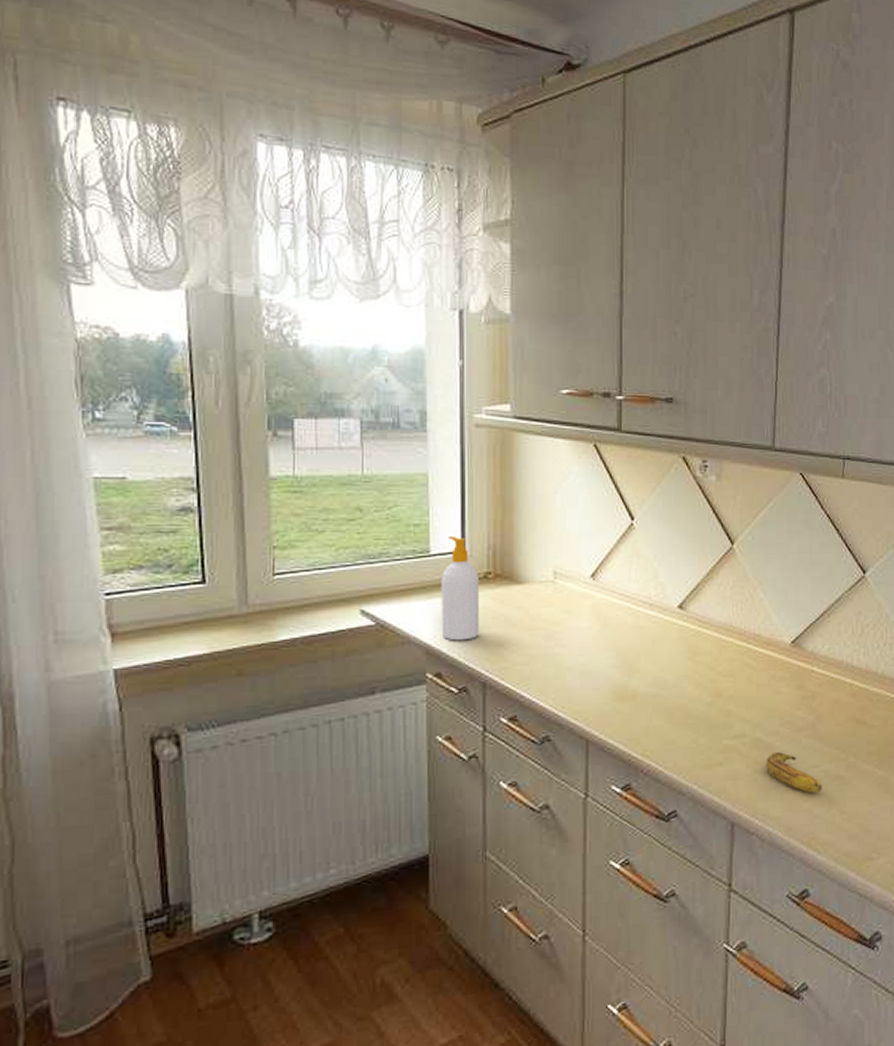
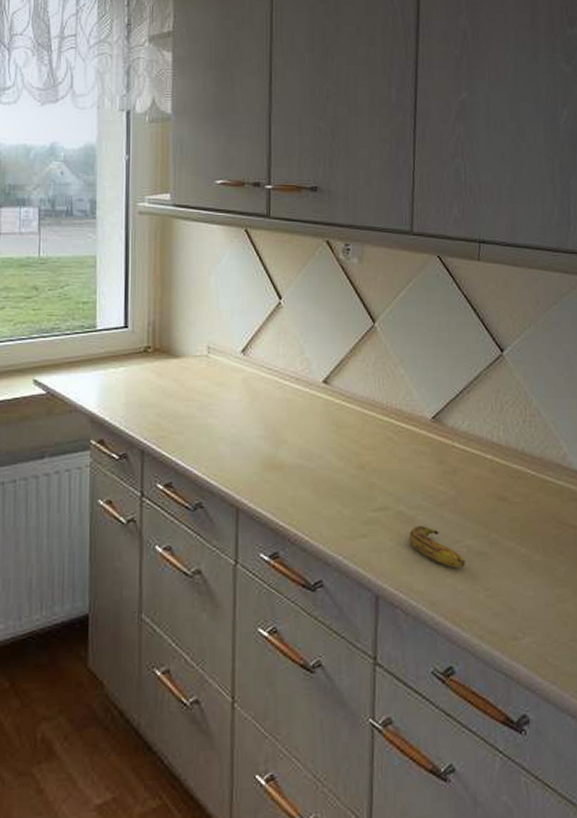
soap bottle: present [441,537,480,641] -> none [105,313,140,410]

